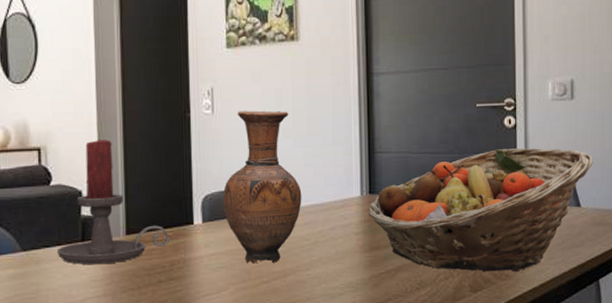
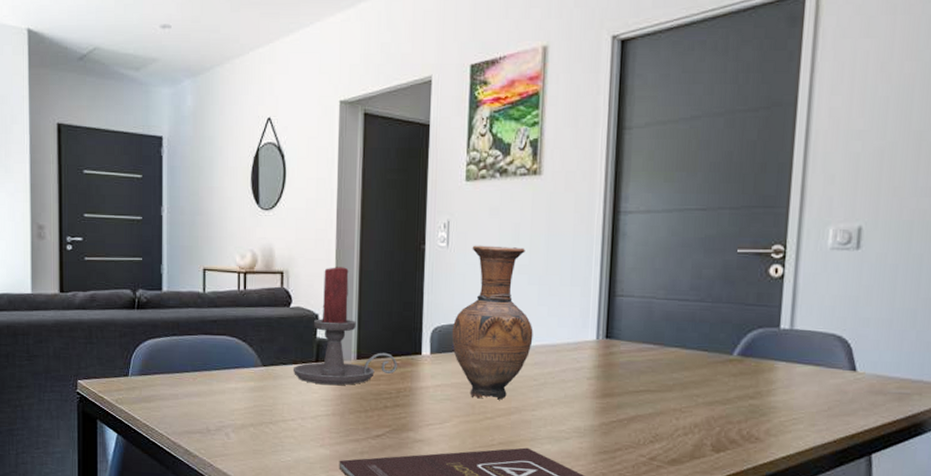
fruit basket: present [367,147,593,272] -> none [602,300,878,435]

